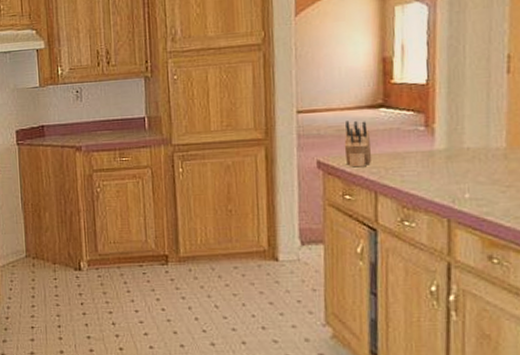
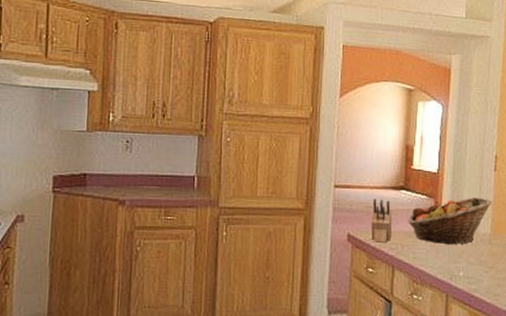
fruit basket: none [391,107,508,164] -> present [408,198,493,245]

